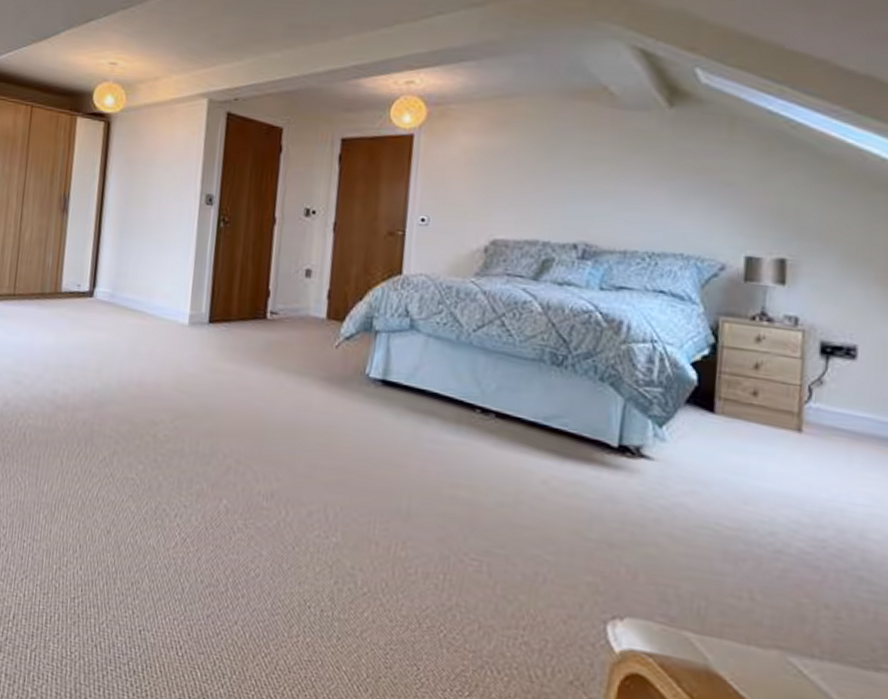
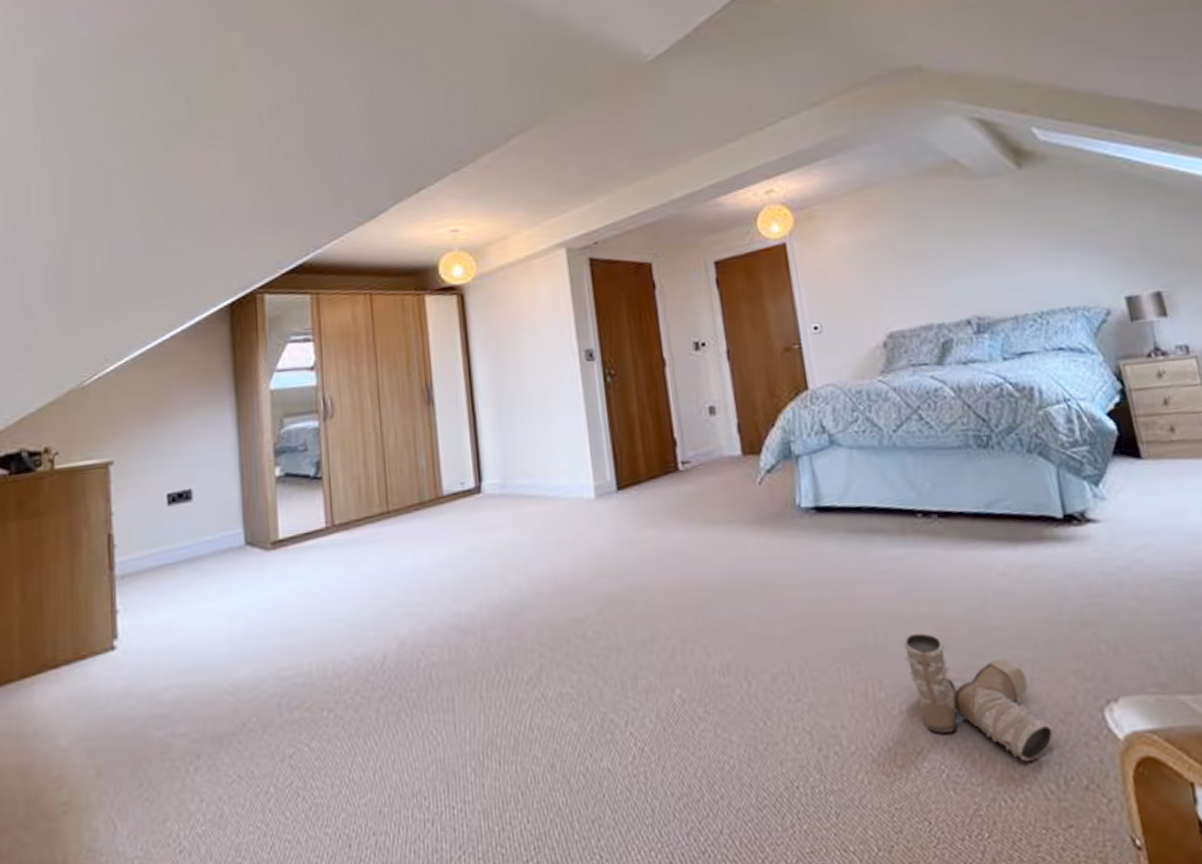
boots: none [431,510,555,646] -> present [902,633,1055,763]

